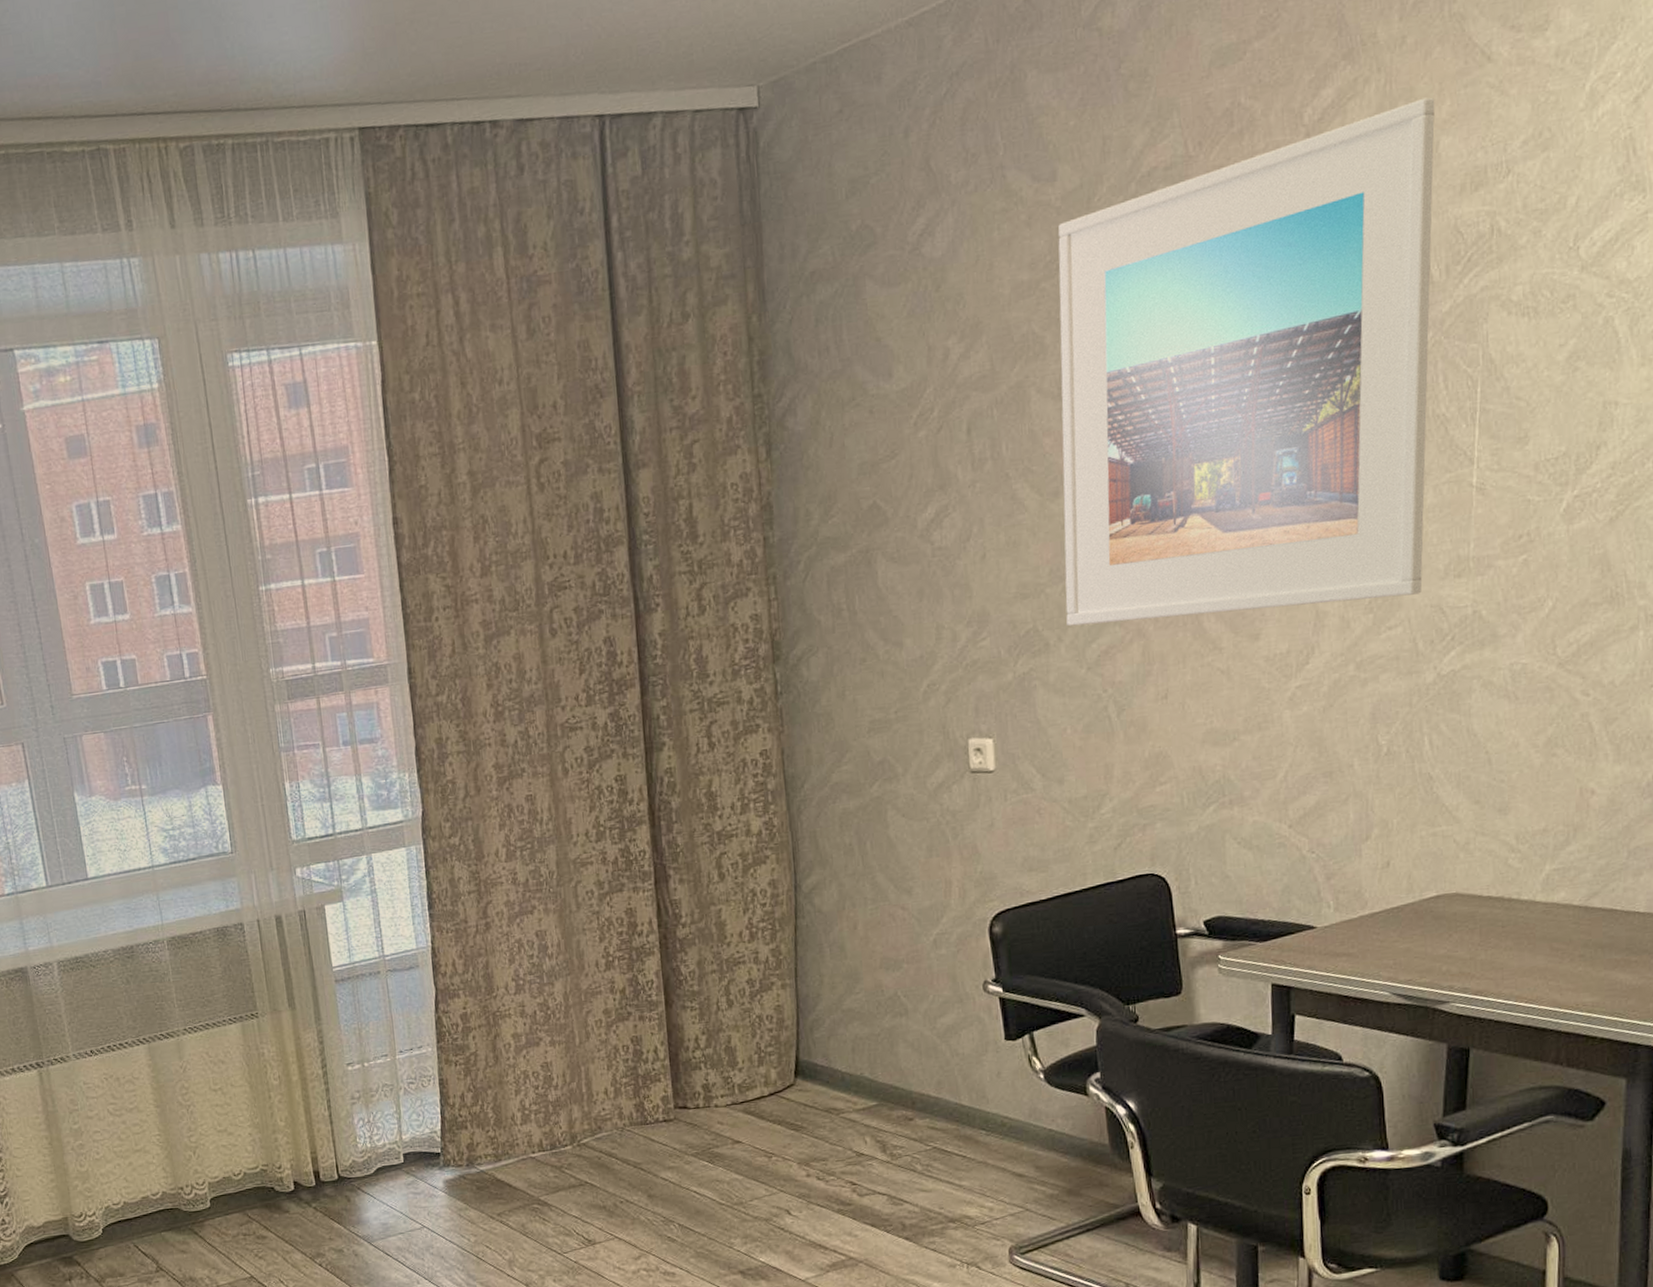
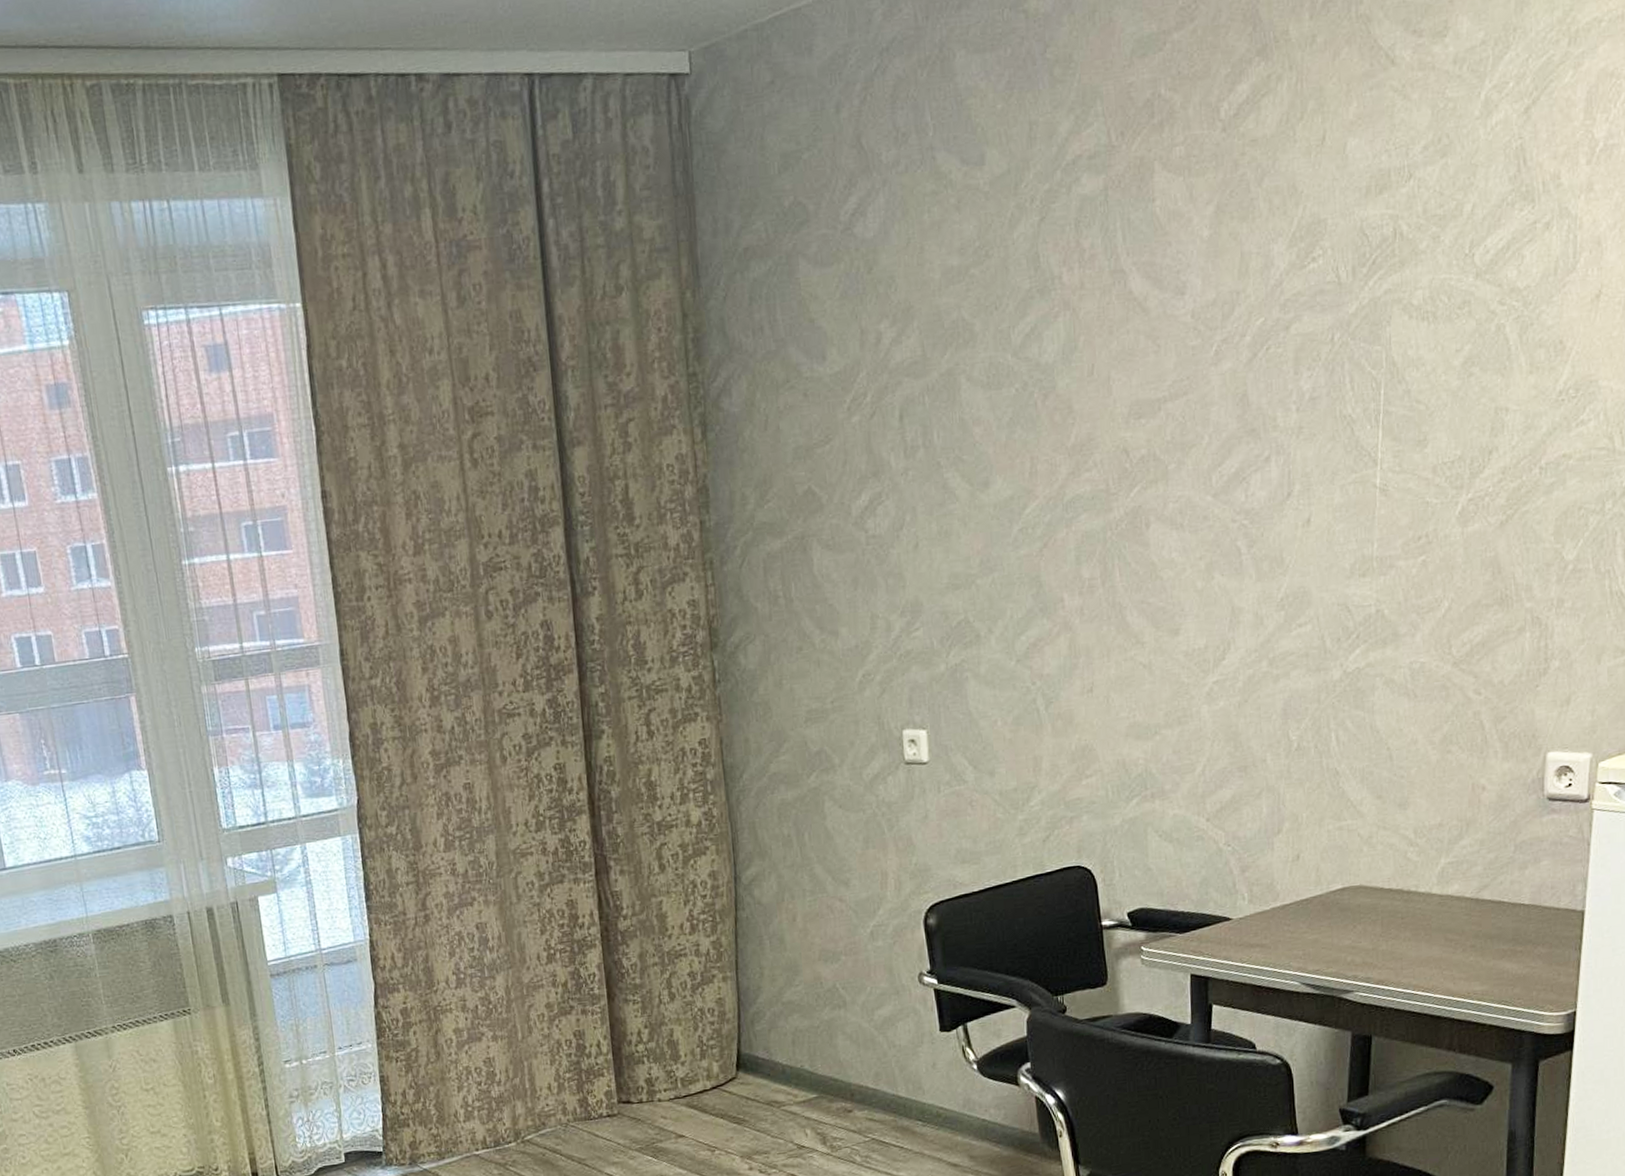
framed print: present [1058,97,1435,627] -> none [986,98,1343,618]

